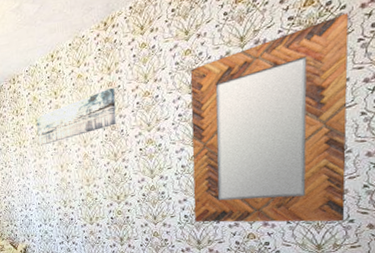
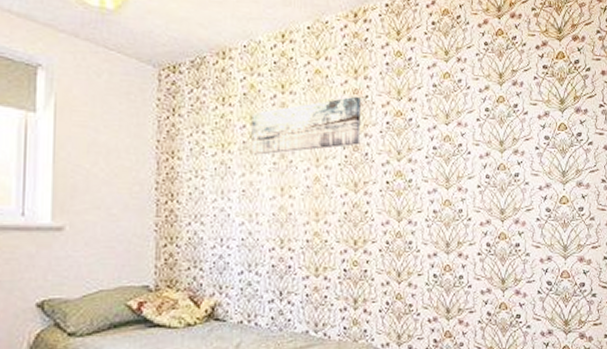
home mirror: present [190,13,349,223] -> none [445,75,593,295]

